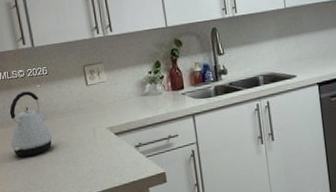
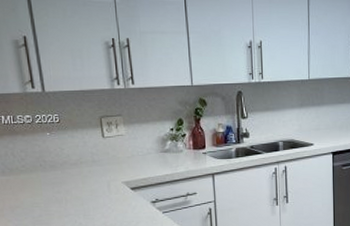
kettle: present [9,91,52,157] -> none [12,138,61,208]

